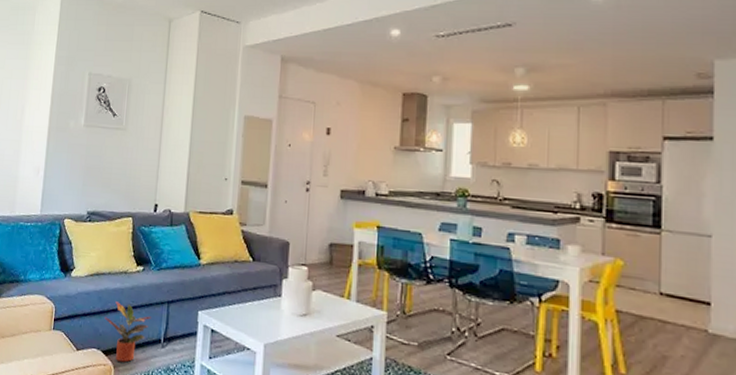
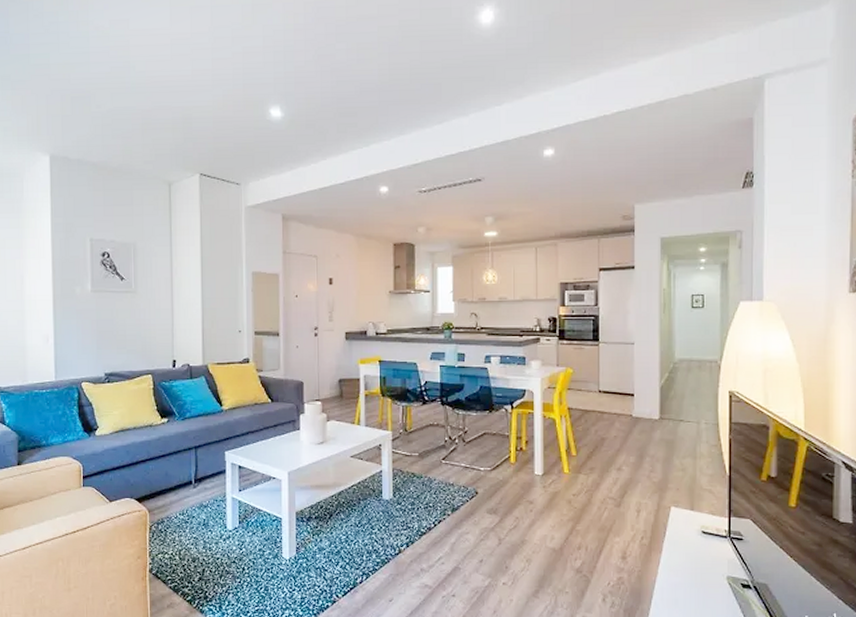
potted plant: present [104,301,152,362] -> none [134,453,181,506]

